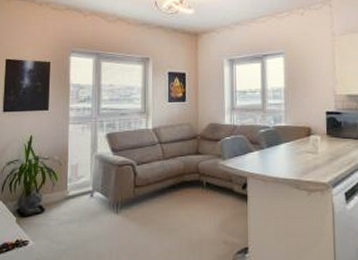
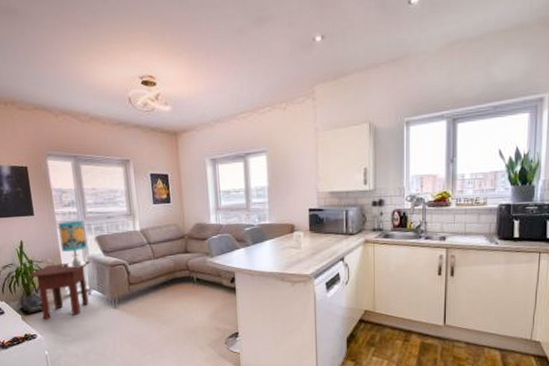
side table: none [30,160,98,224] -> present [27,261,91,320]
table lamp: none [62,117,97,168] -> present [56,221,87,269]

